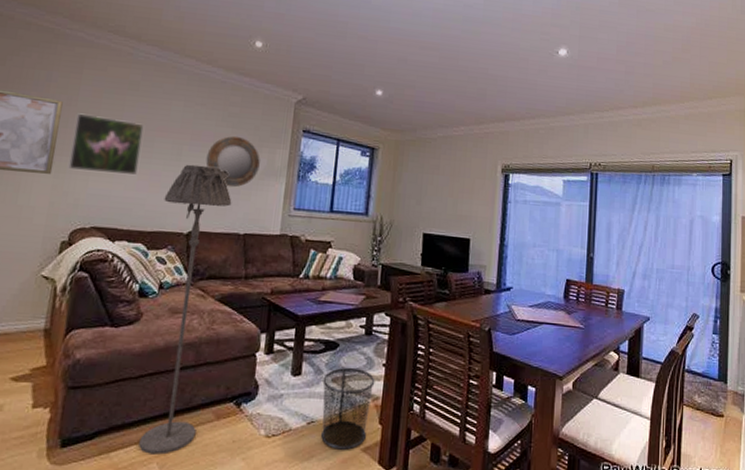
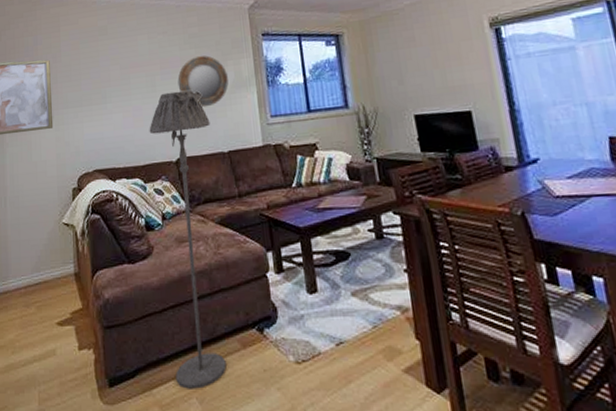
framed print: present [67,113,145,176] -> none [63,63,121,120]
waste bin: present [321,367,375,450] -> none [341,277,405,372]

